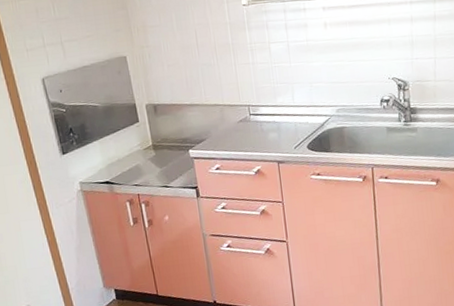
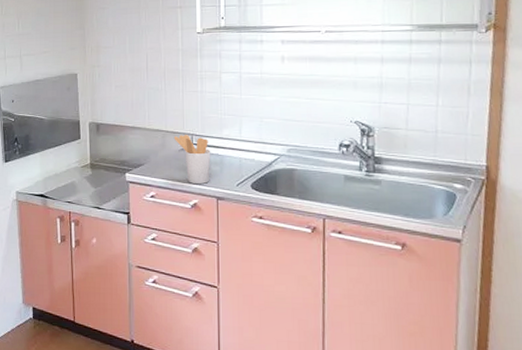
utensil holder: none [231,105,270,152] -> present [173,134,211,184]

